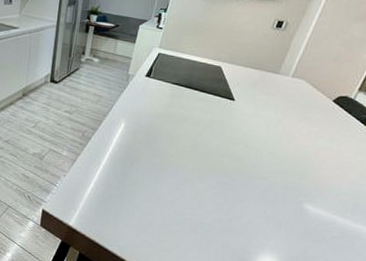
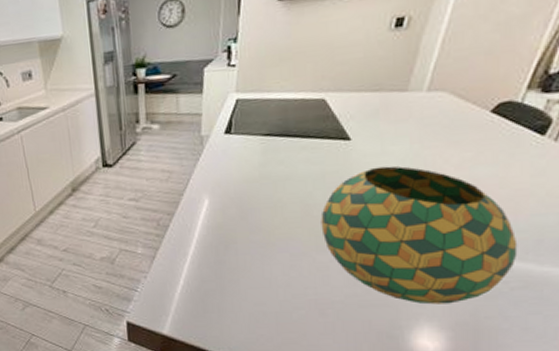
decorative ball: none [203,125,341,241] -> present [320,166,518,305]

